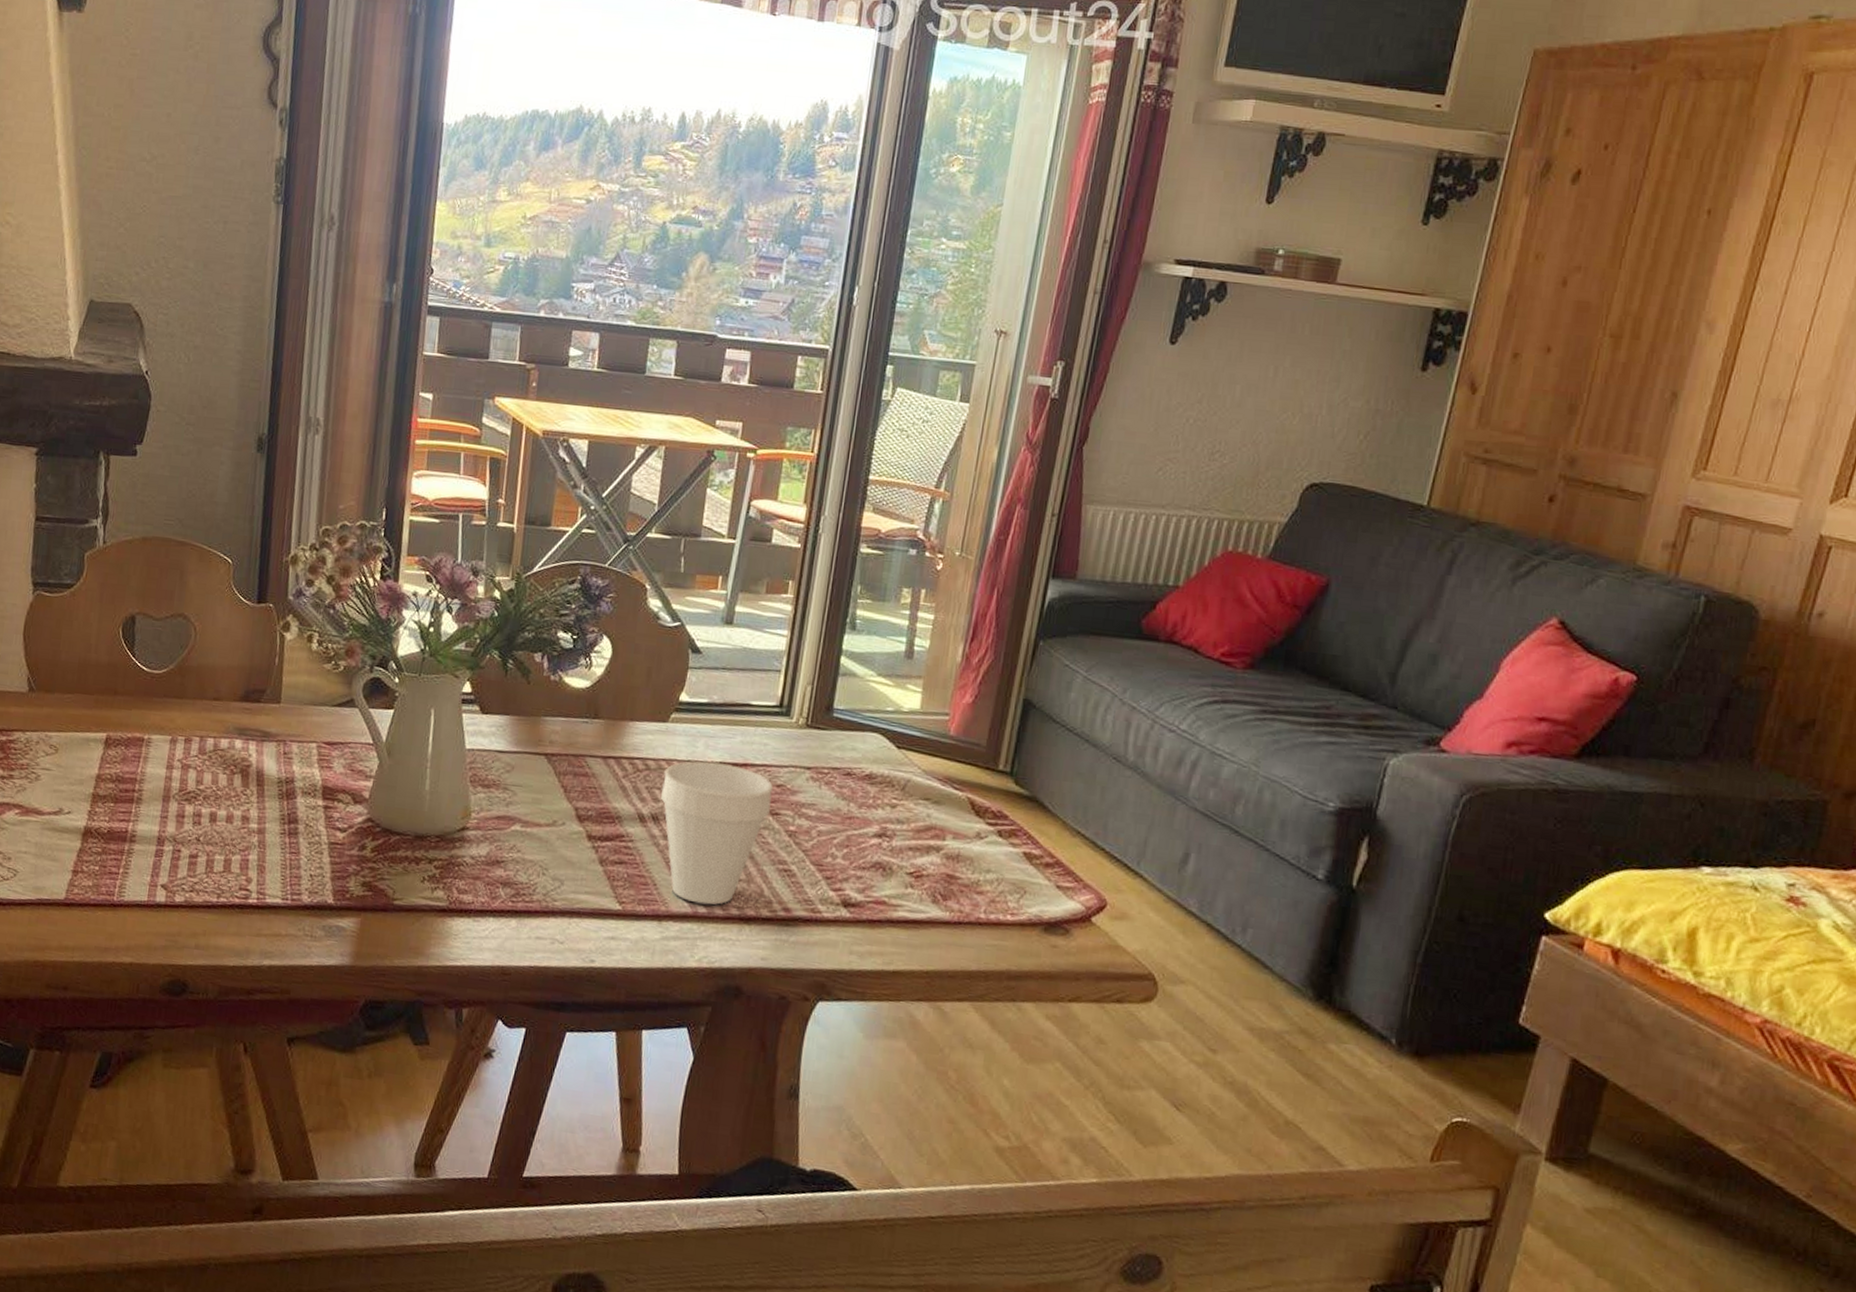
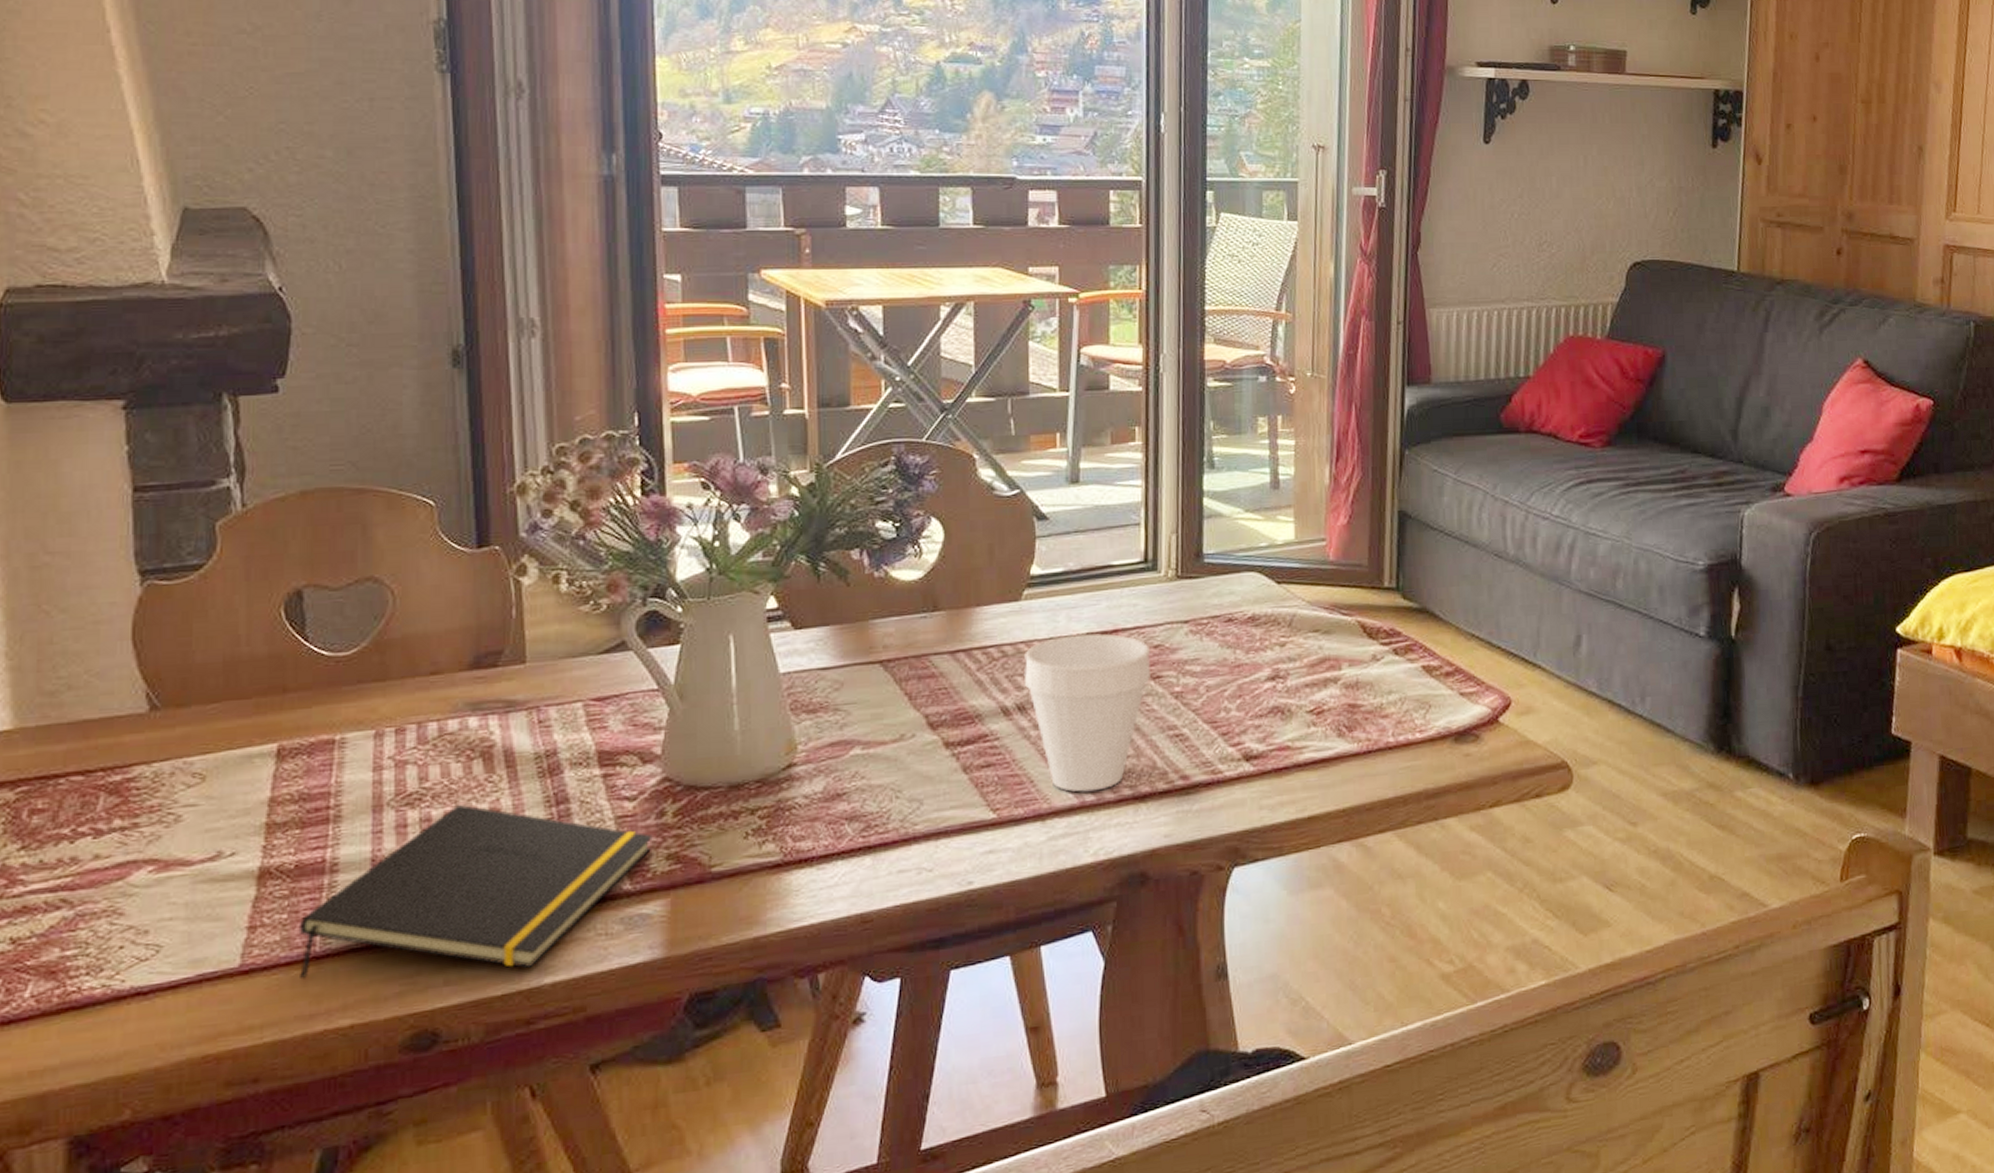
notepad: none [101,807,354,950] -> present [298,804,653,980]

